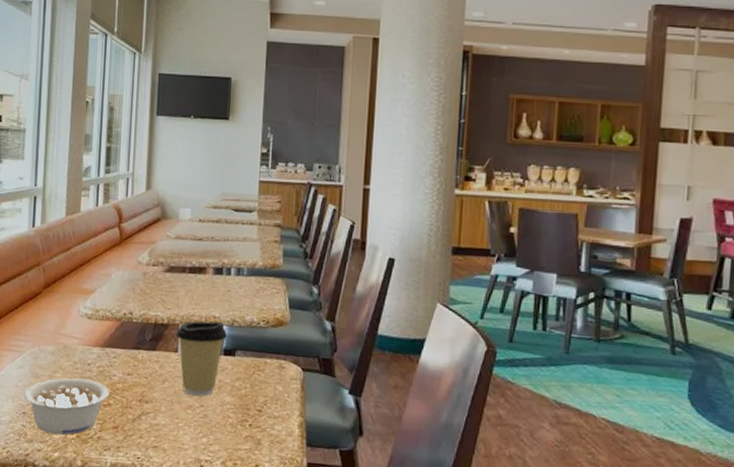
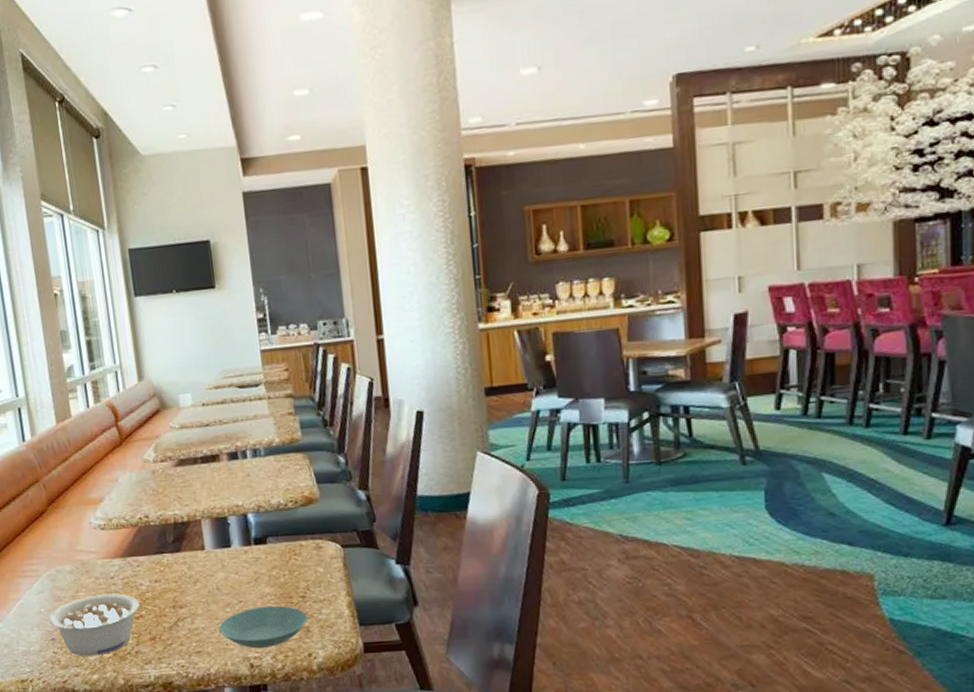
coffee cup: present [175,321,228,397] -> none [198,509,256,593]
saucer: none [178,413,260,453] -> present [219,605,308,648]

